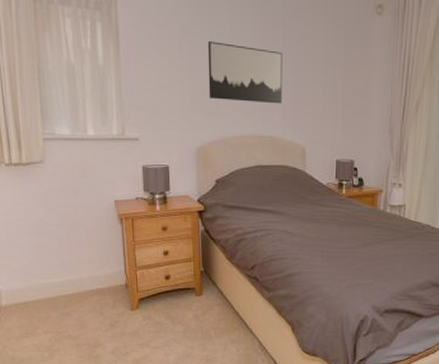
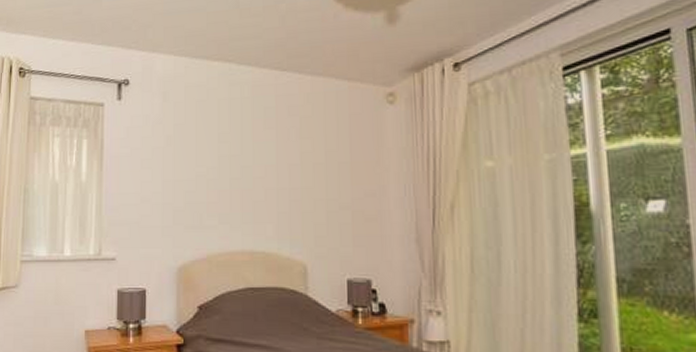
wall art: present [207,41,283,104] -> none [192,149,277,214]

